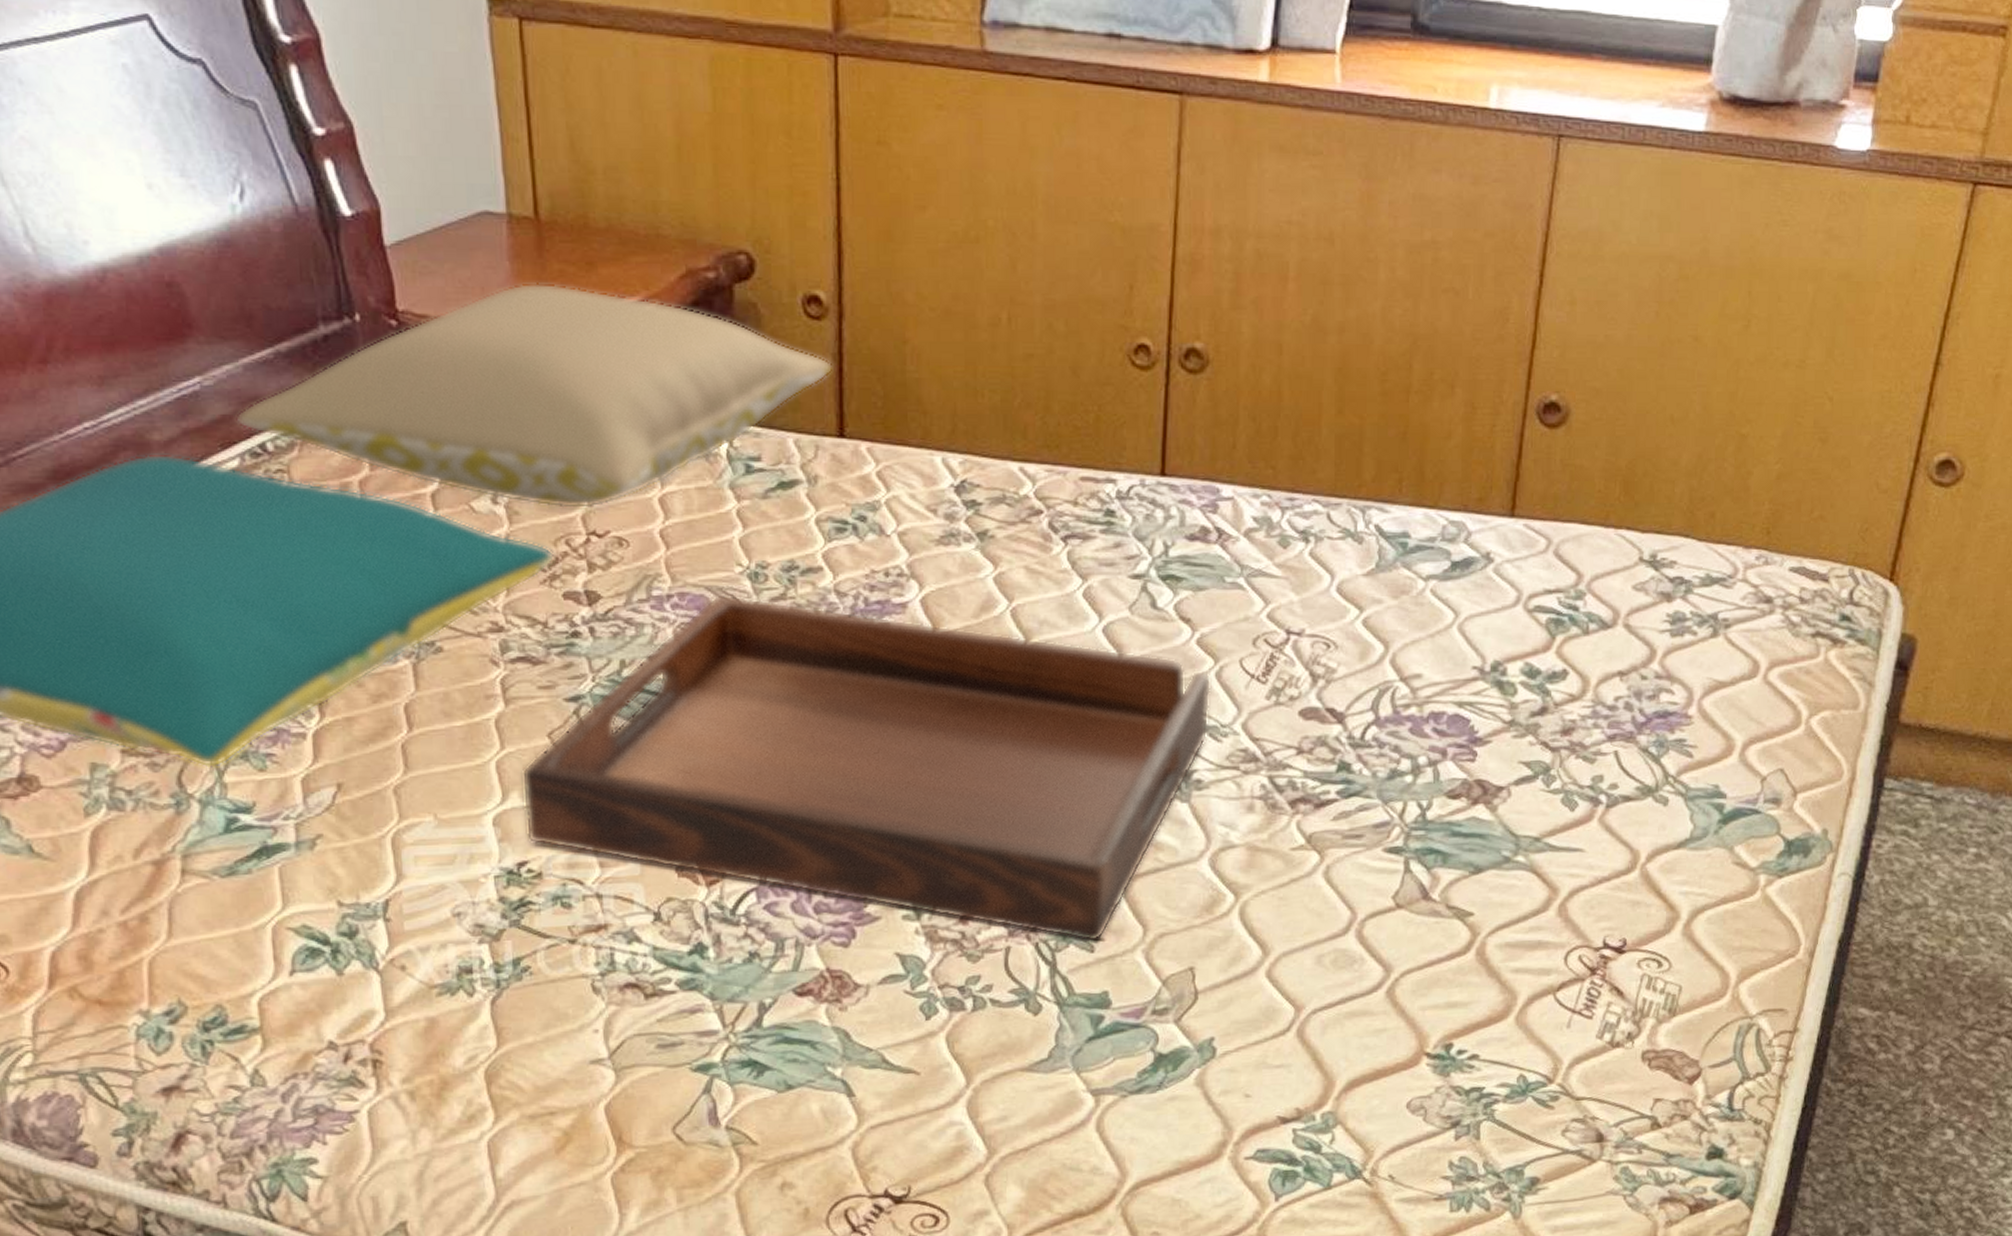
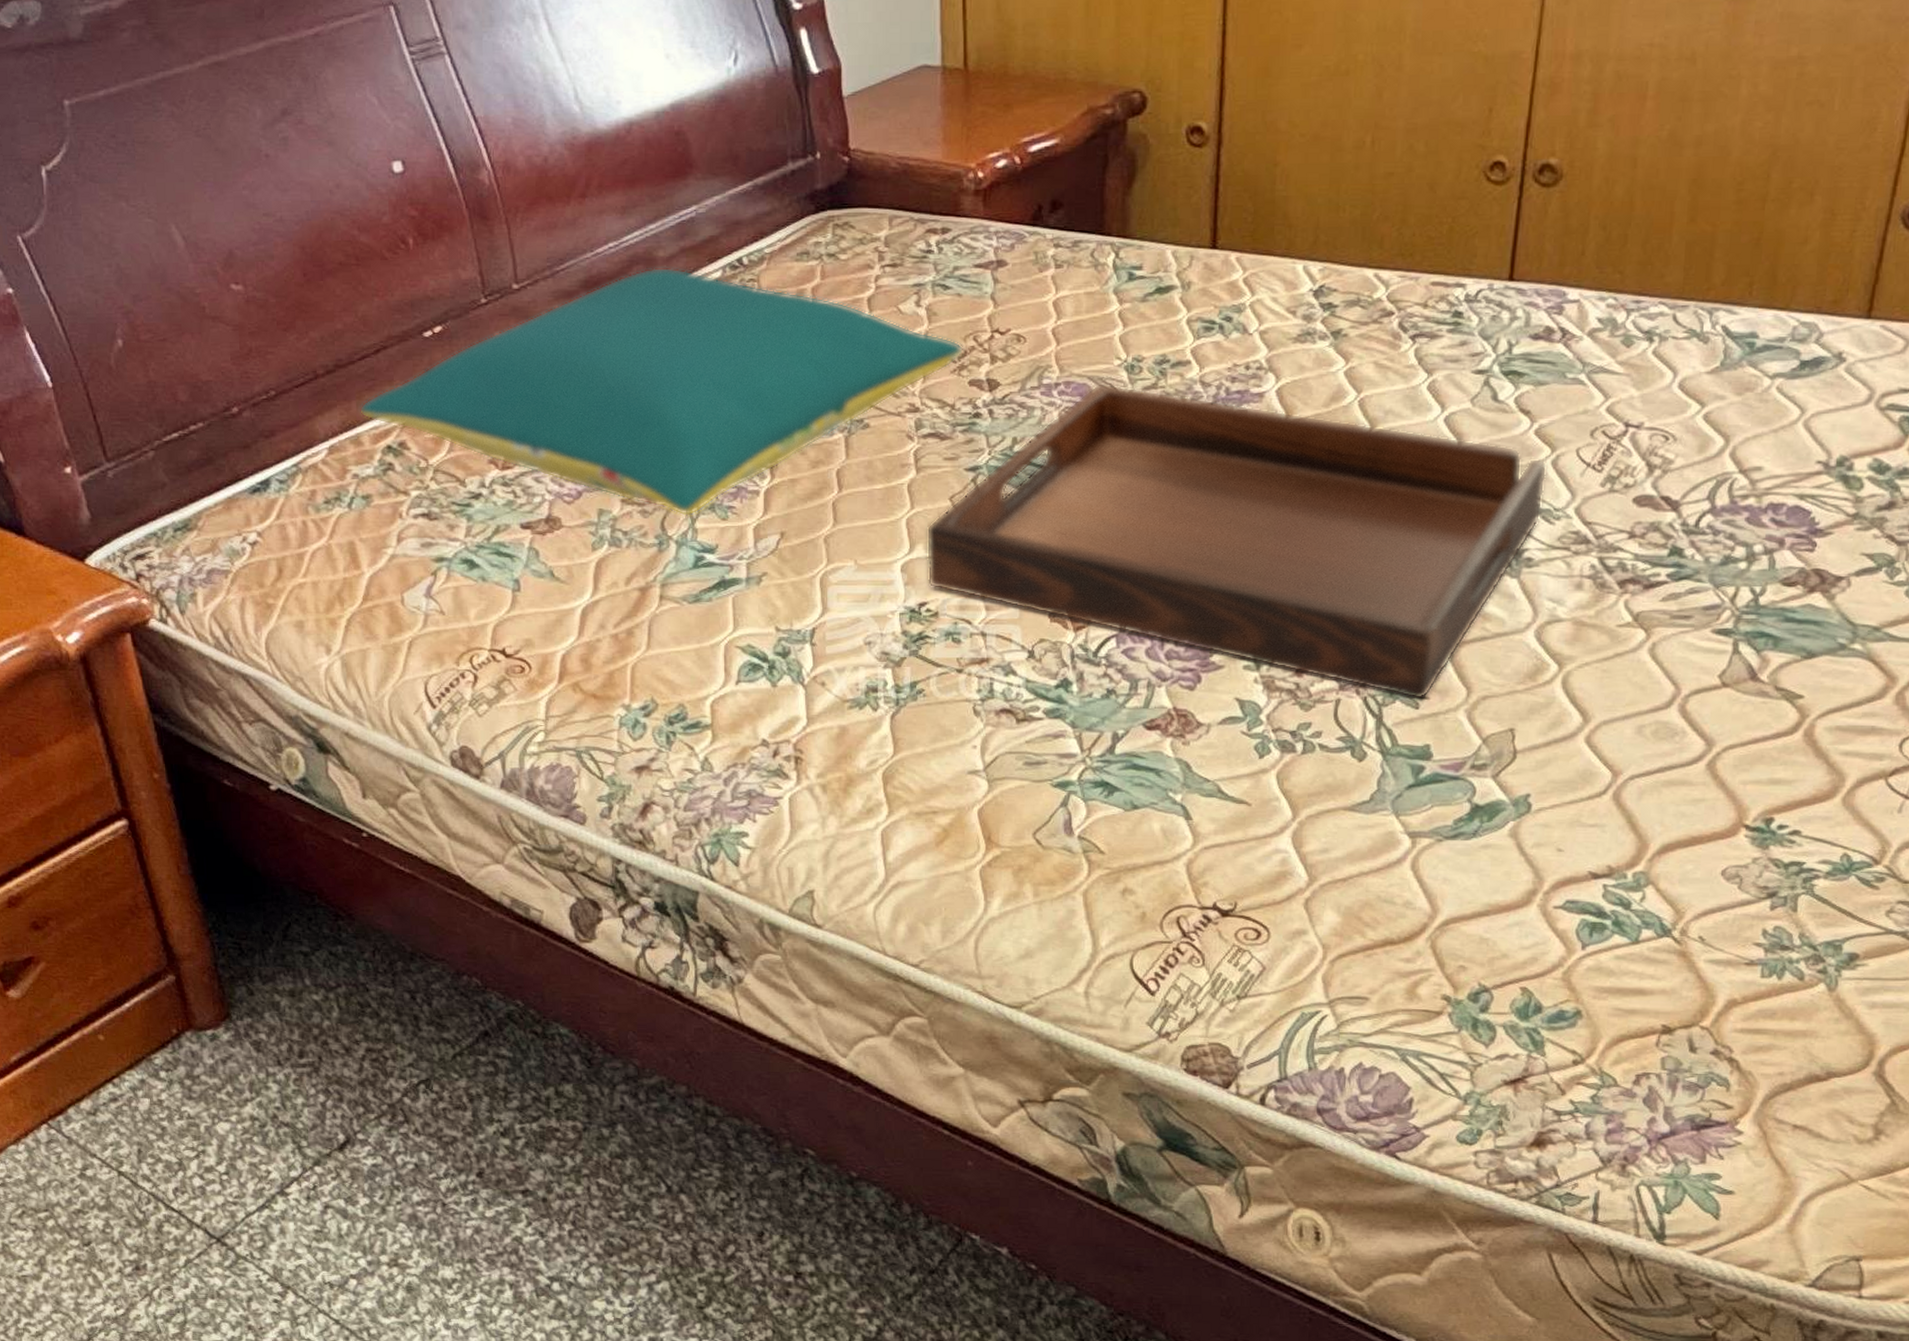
pillow: present [236,283,834,509] -> none [721,122,1211,311]

